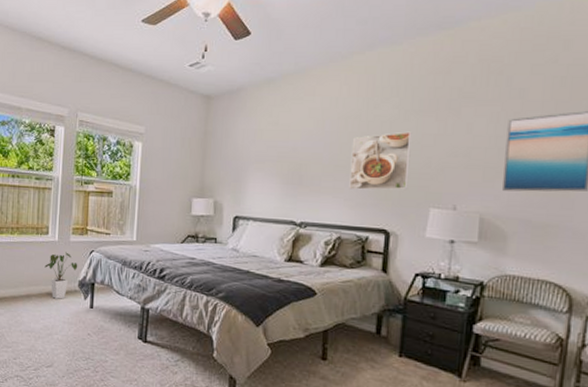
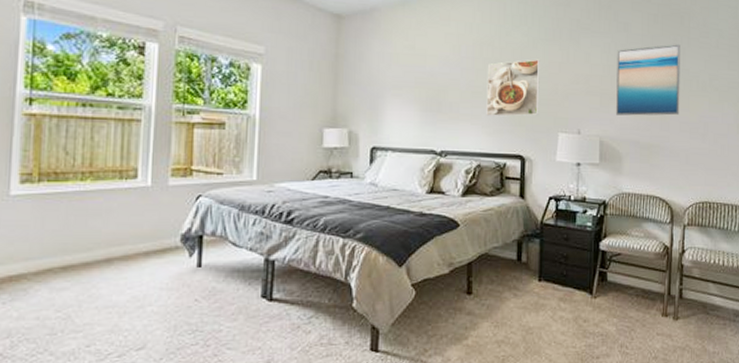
house plant: present [44,252,78,299] -> none [132,199,180,260]

